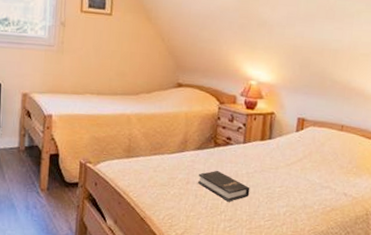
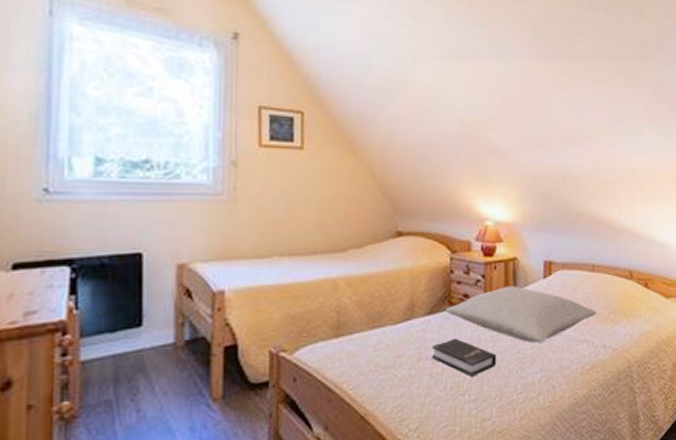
pillow: none [211,134,342,184] -> present [445,285,597,344]

